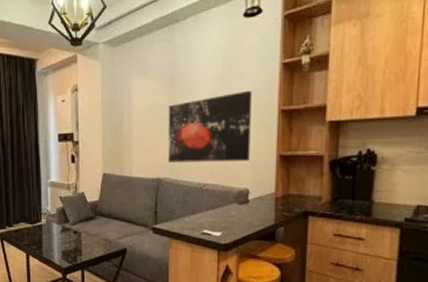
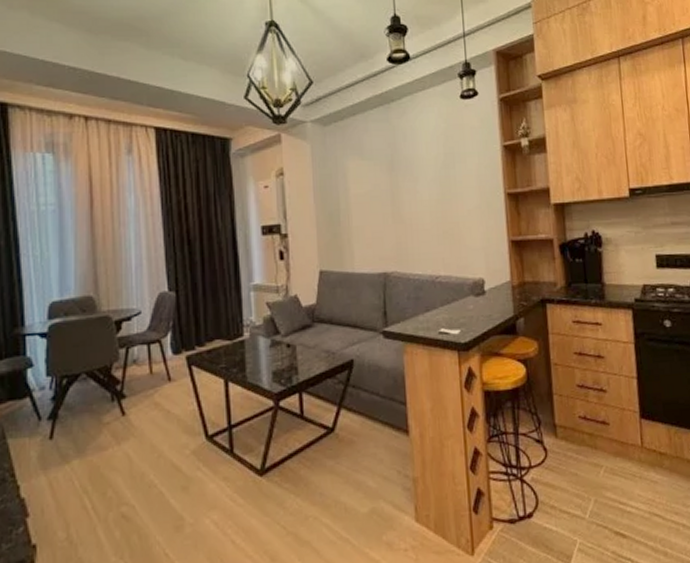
wall art: present [168,90,252,162] -> none [390,173,481,254]

